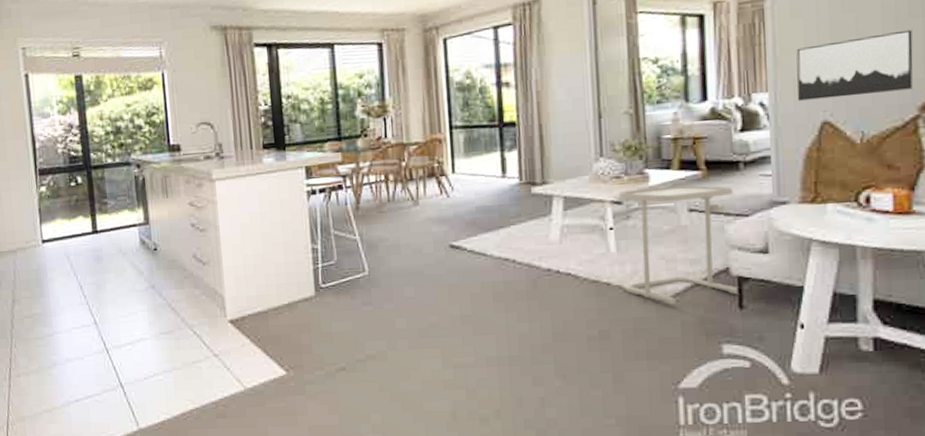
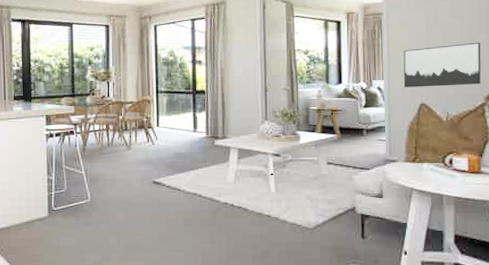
side table: present [619,185,739,306] -> none [278,144,361,234]

